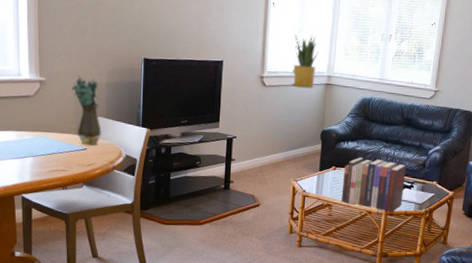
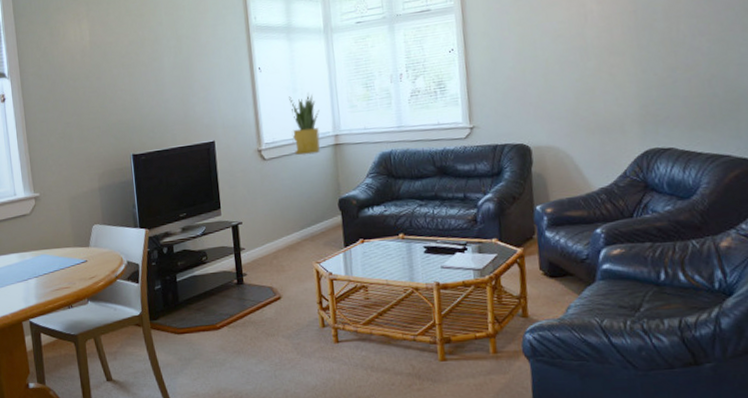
vase: present [72,76,102,146] -> none [65,185,100,257]
books: present [341,157,407,212] -> none [374,222,457,285]

